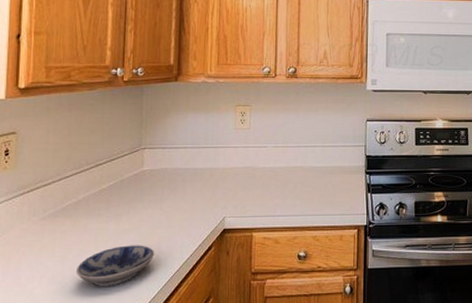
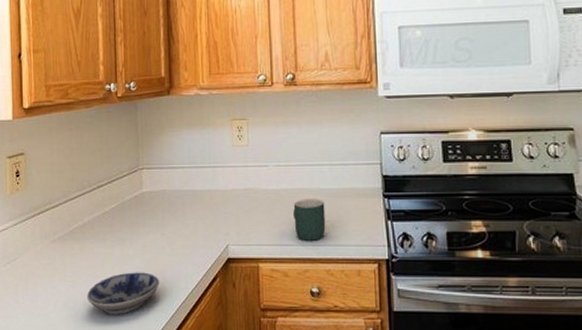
mug: none [287,175,316,212] -> present [293,198,326,241]

